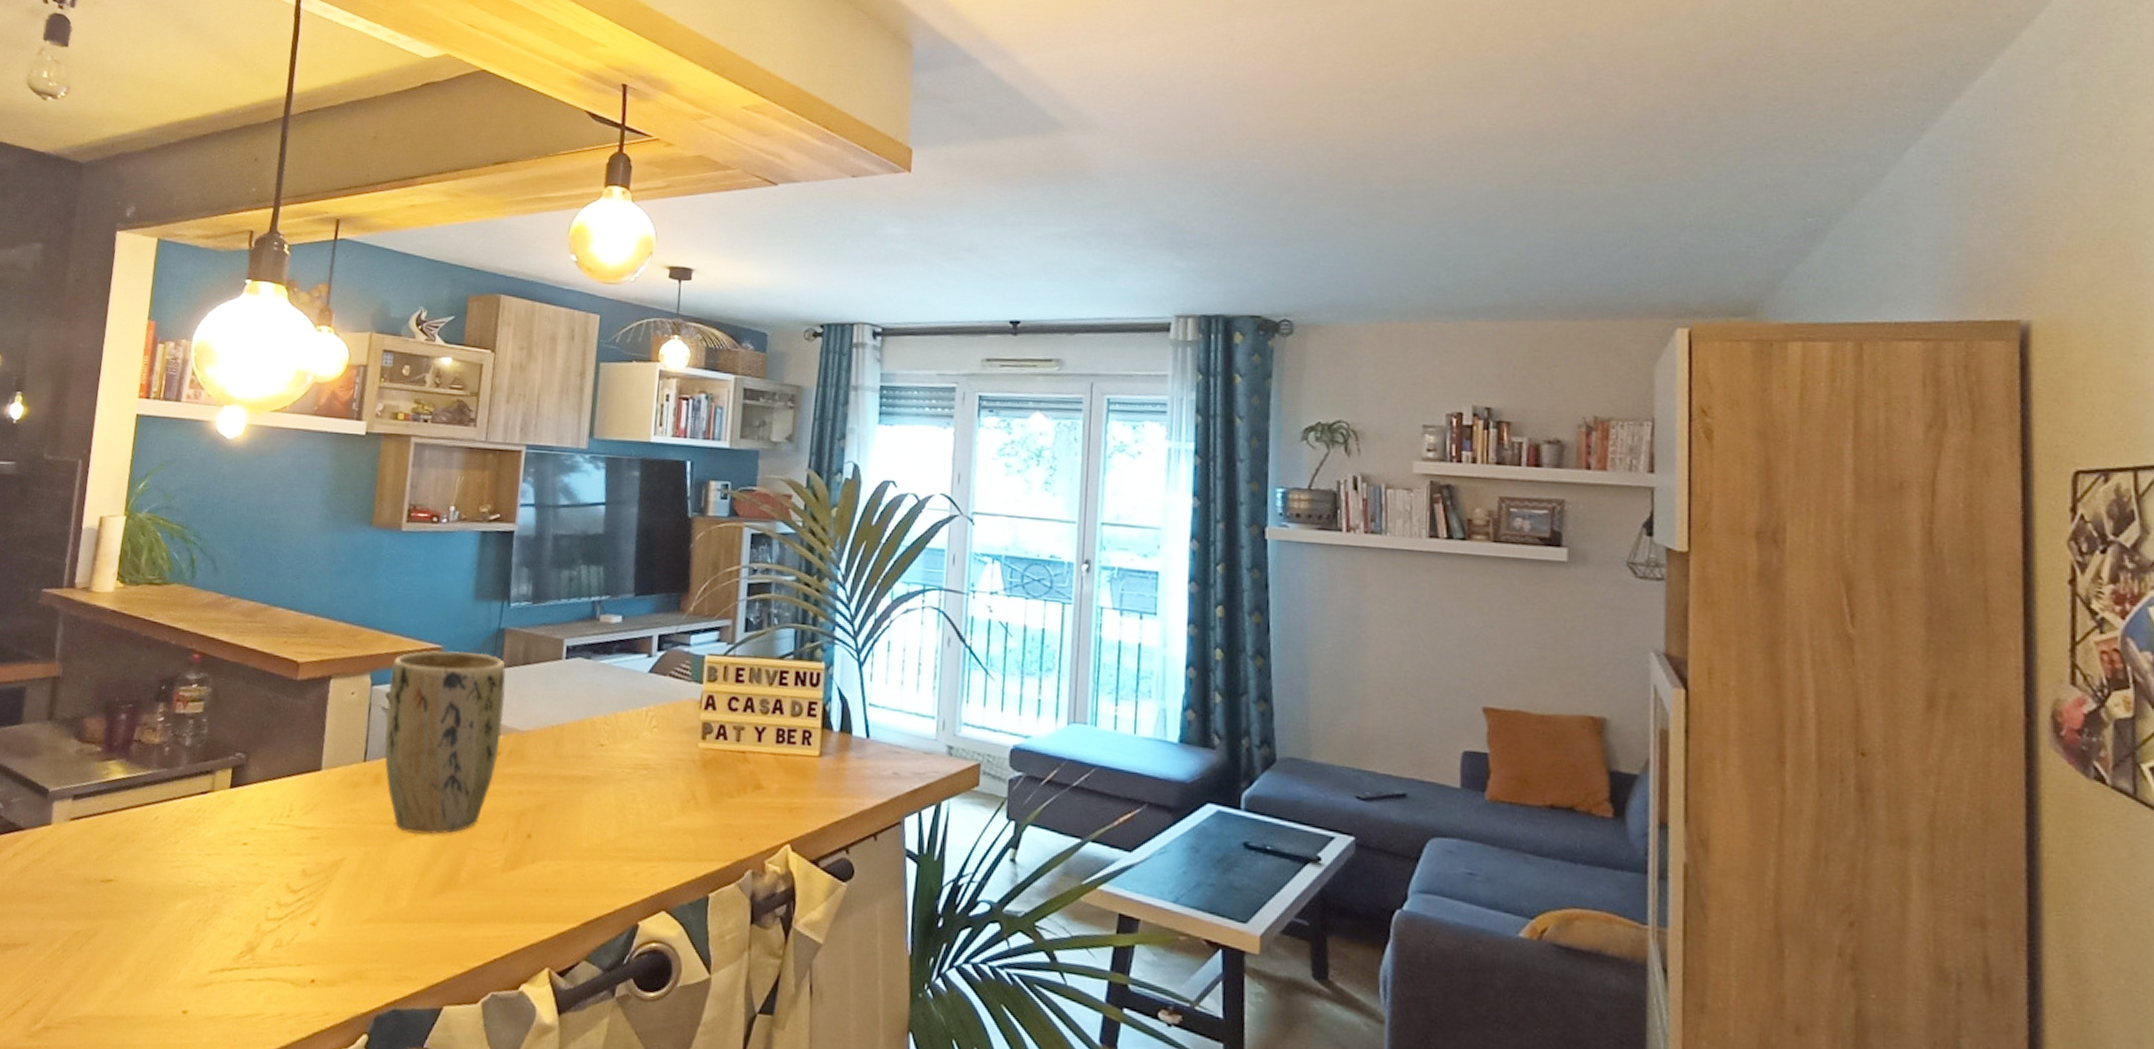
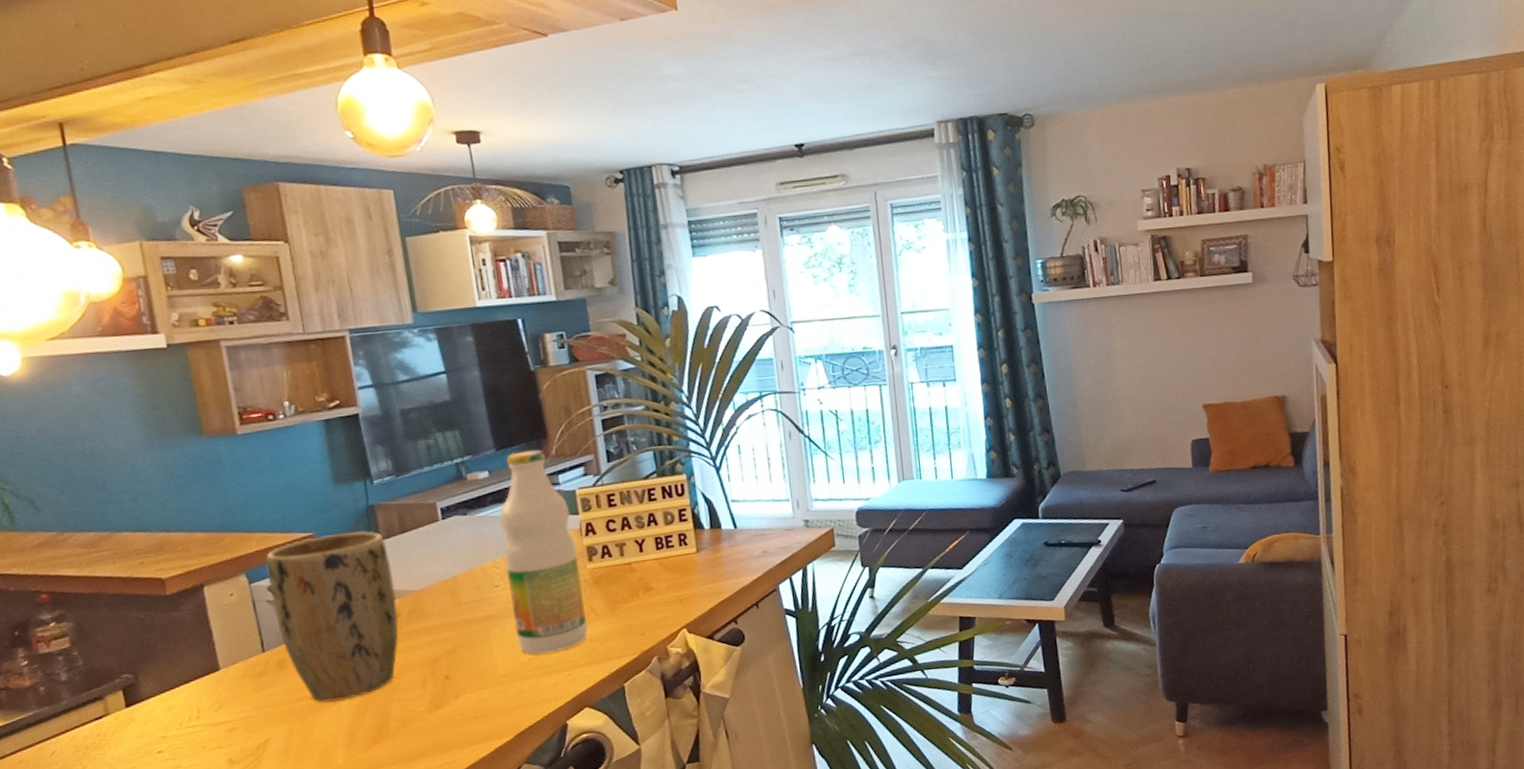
bottle: none [608,601,694,836] -> present [499,449,588,655]

